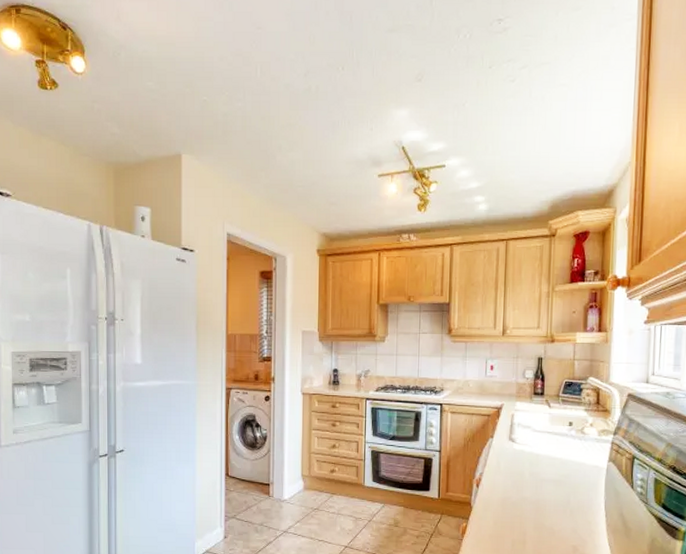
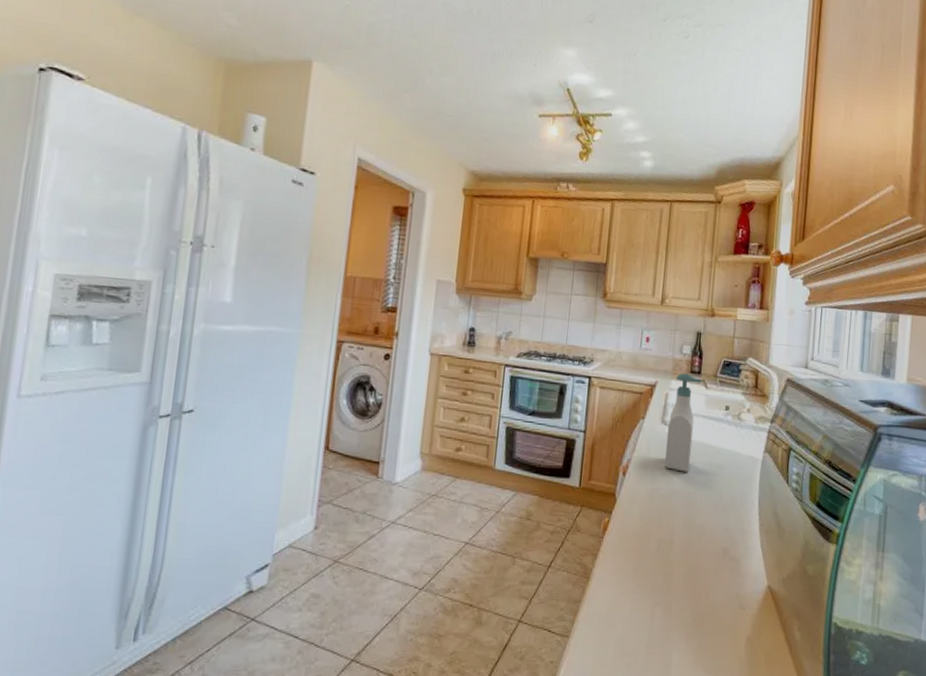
soap bottle: none [514,395,546,482] -> present [665,373,703,472]

